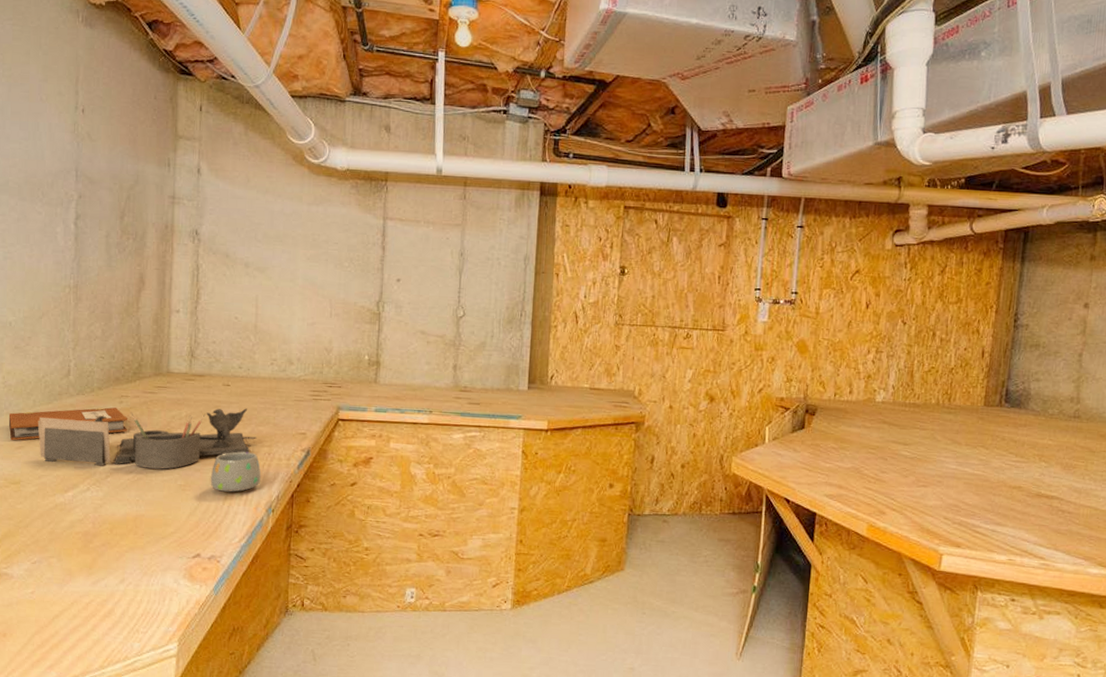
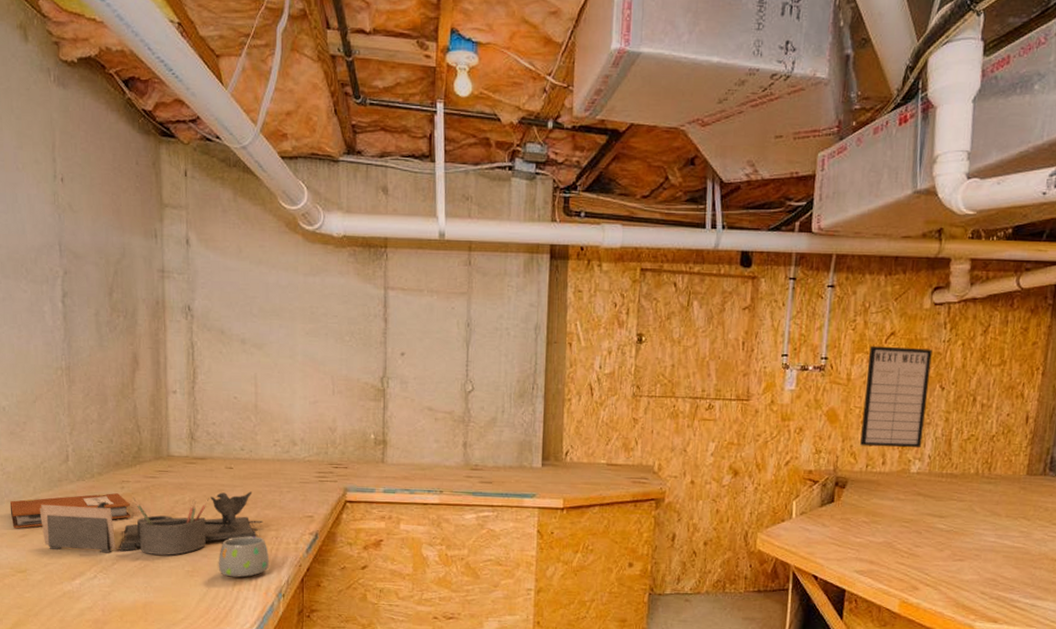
writing board: none [828,282,894,379] -> present [860,345,933,449]

